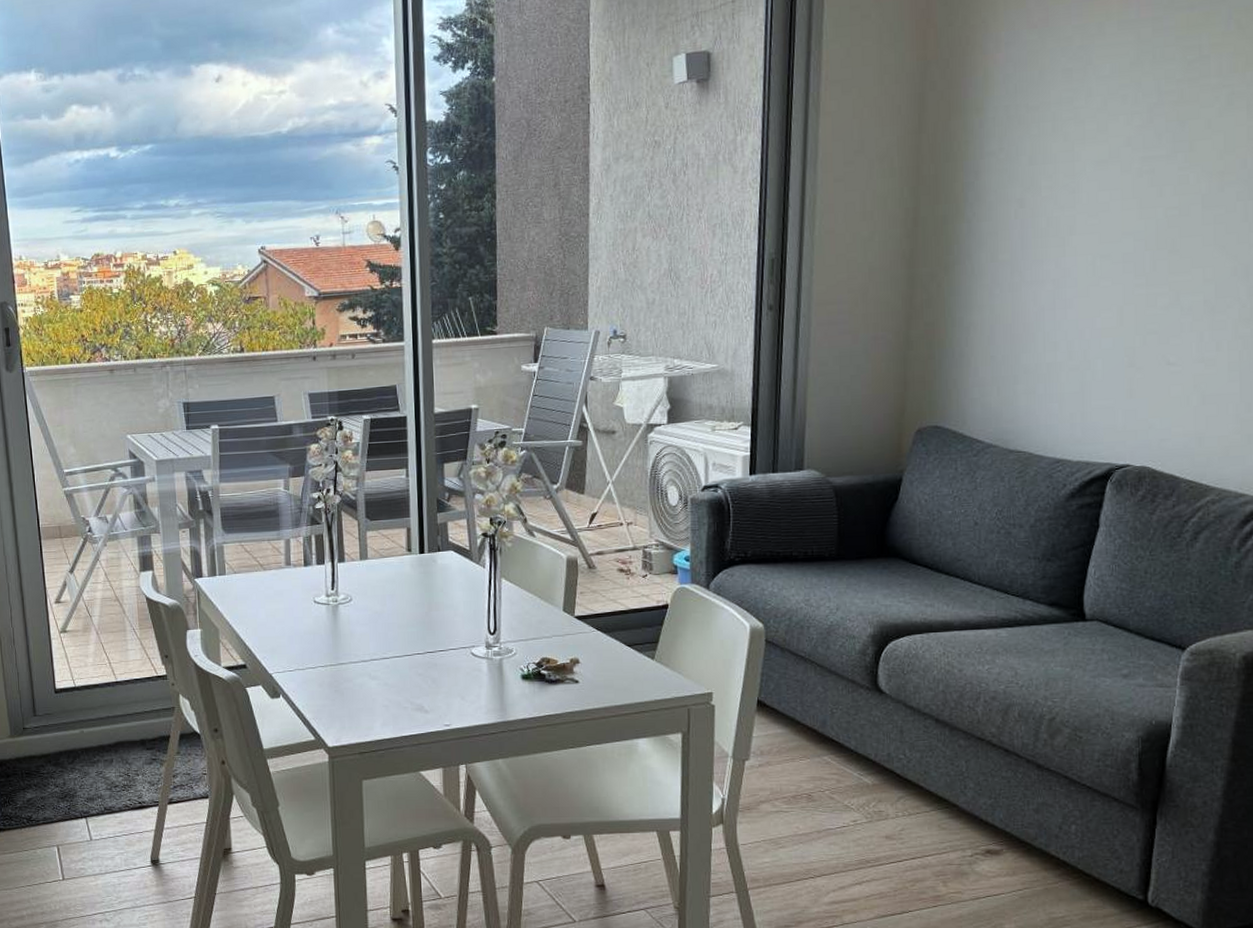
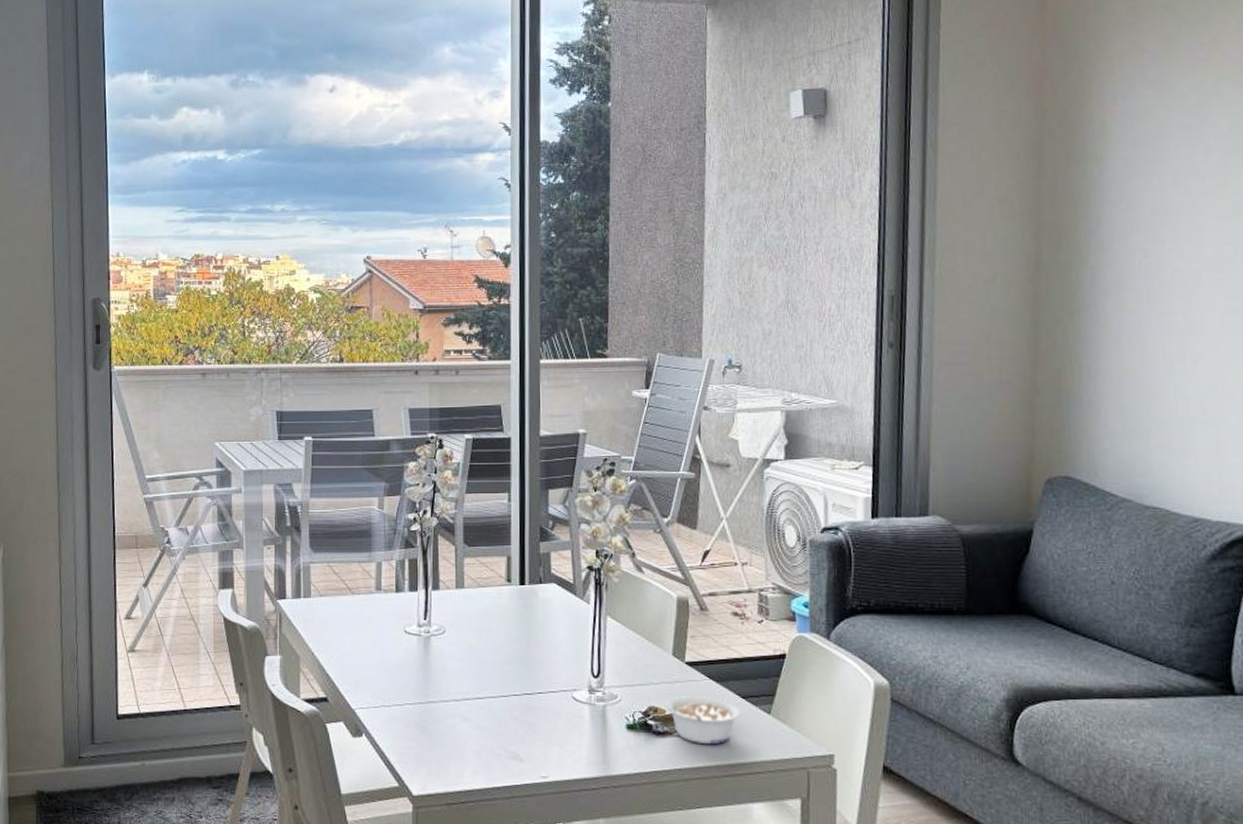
legume: none [557,646,627,689] -> present [665,696,741,745]

